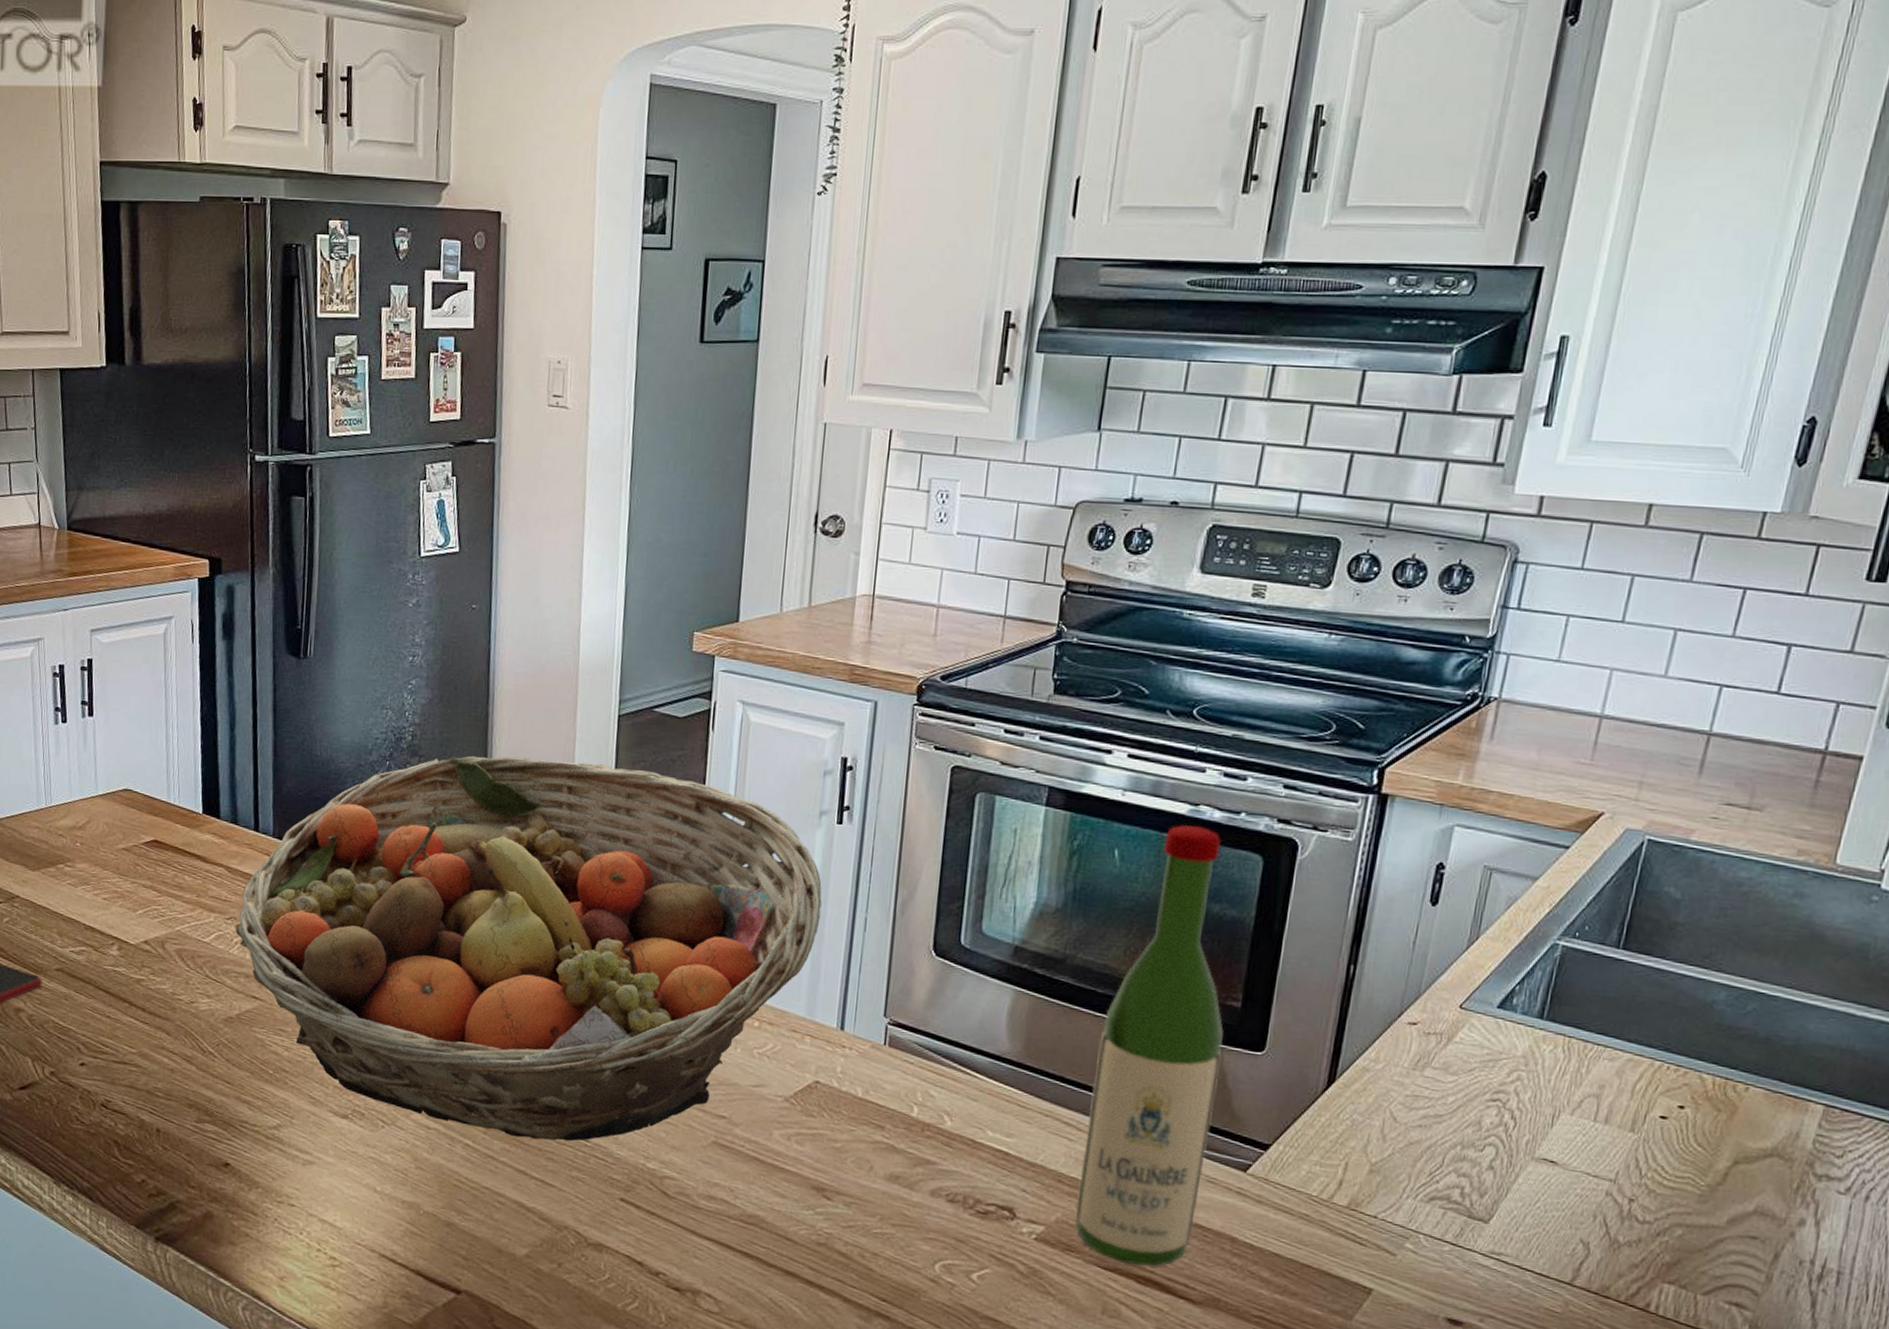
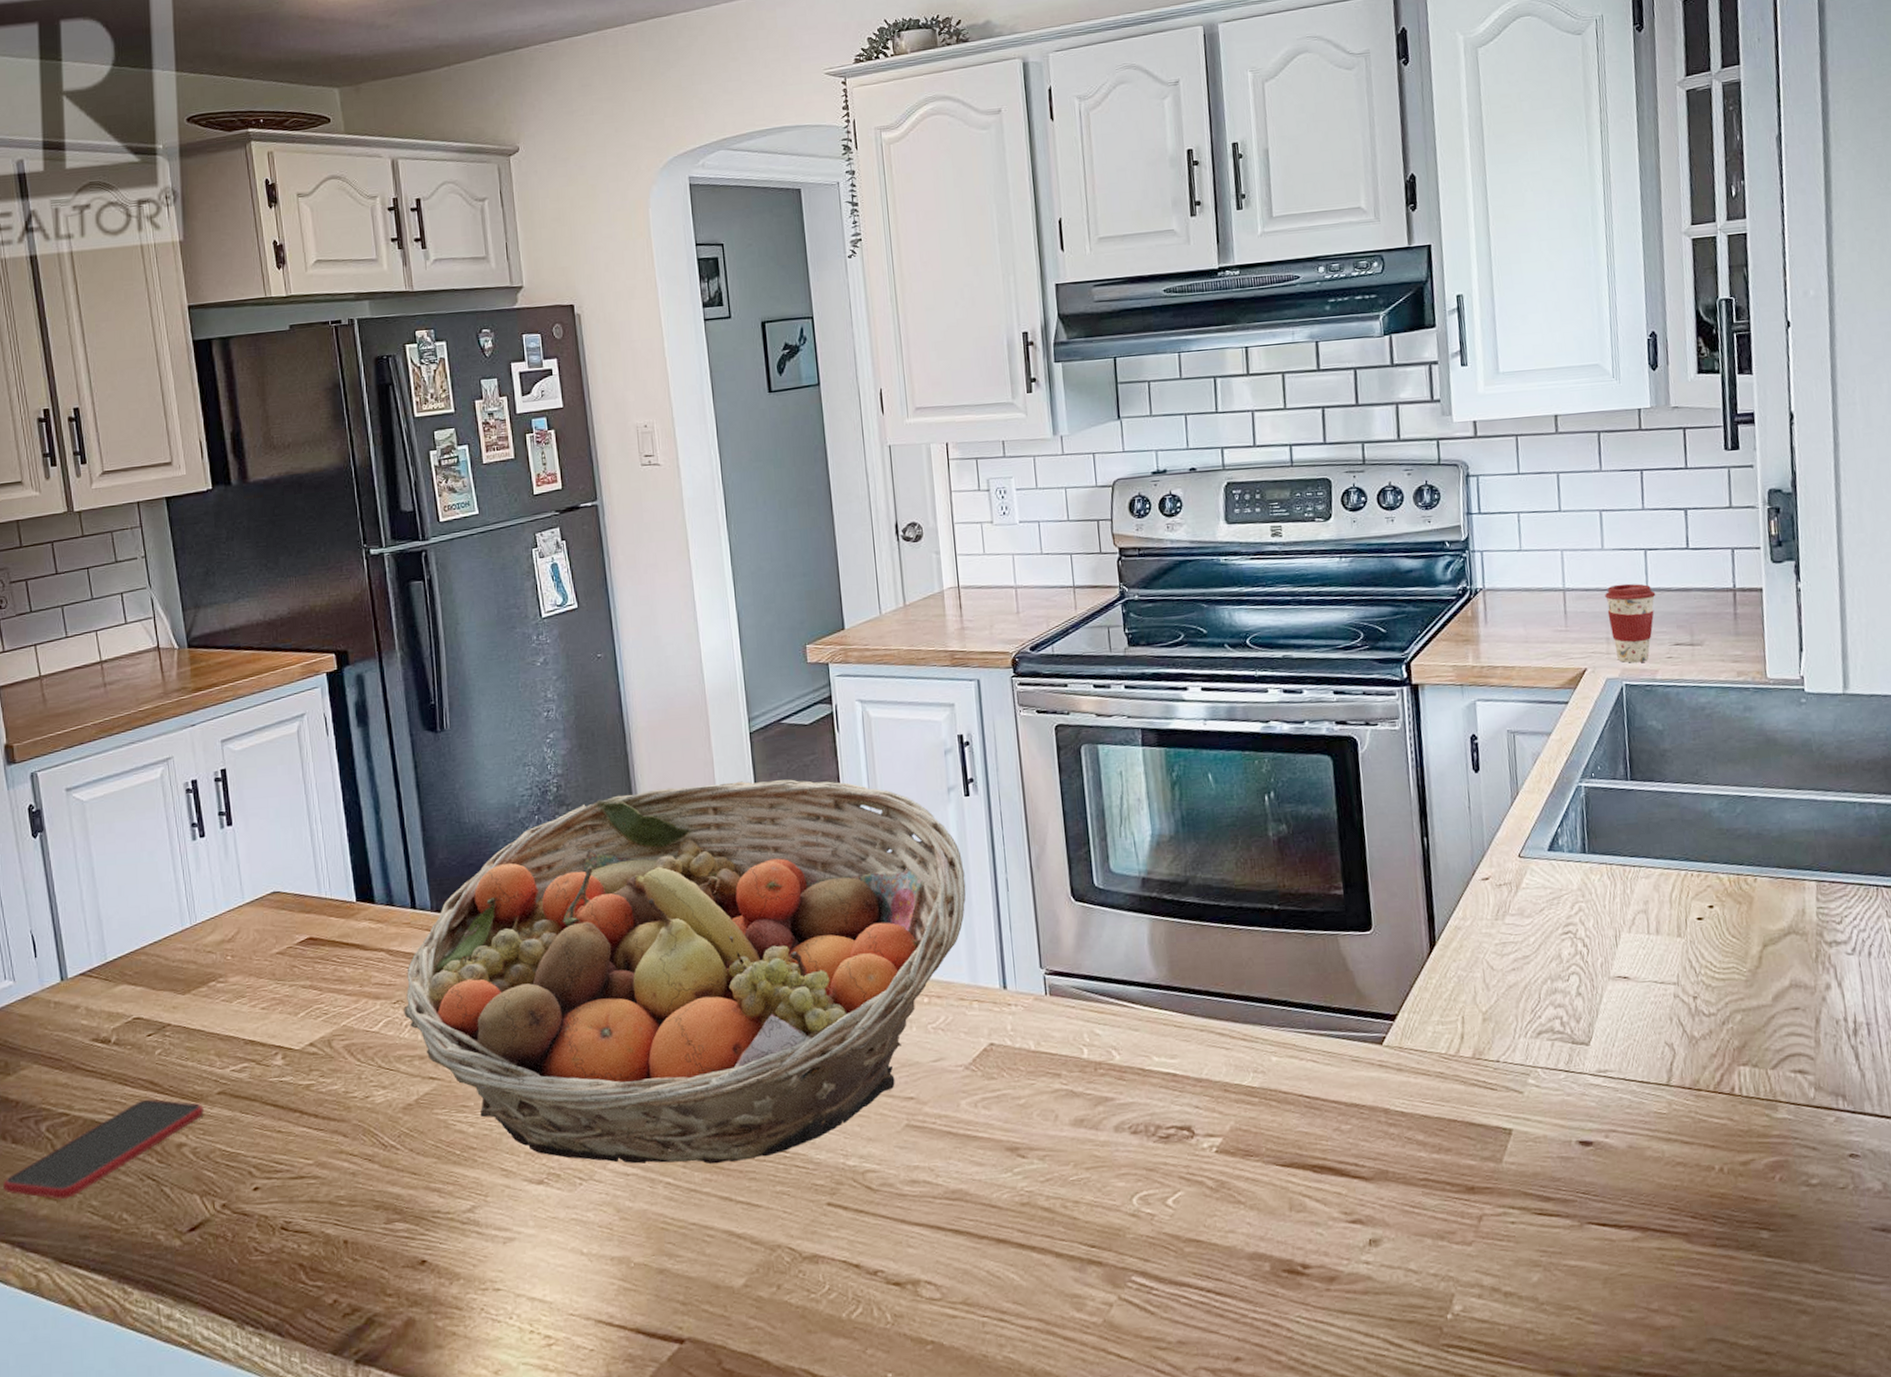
wine bottle: present [1075,824,1224,1267] -> none [1232,740,1350,1156]
coffee cup: none [1647,721,1720,818] -> present [1605,583,1656,663]

